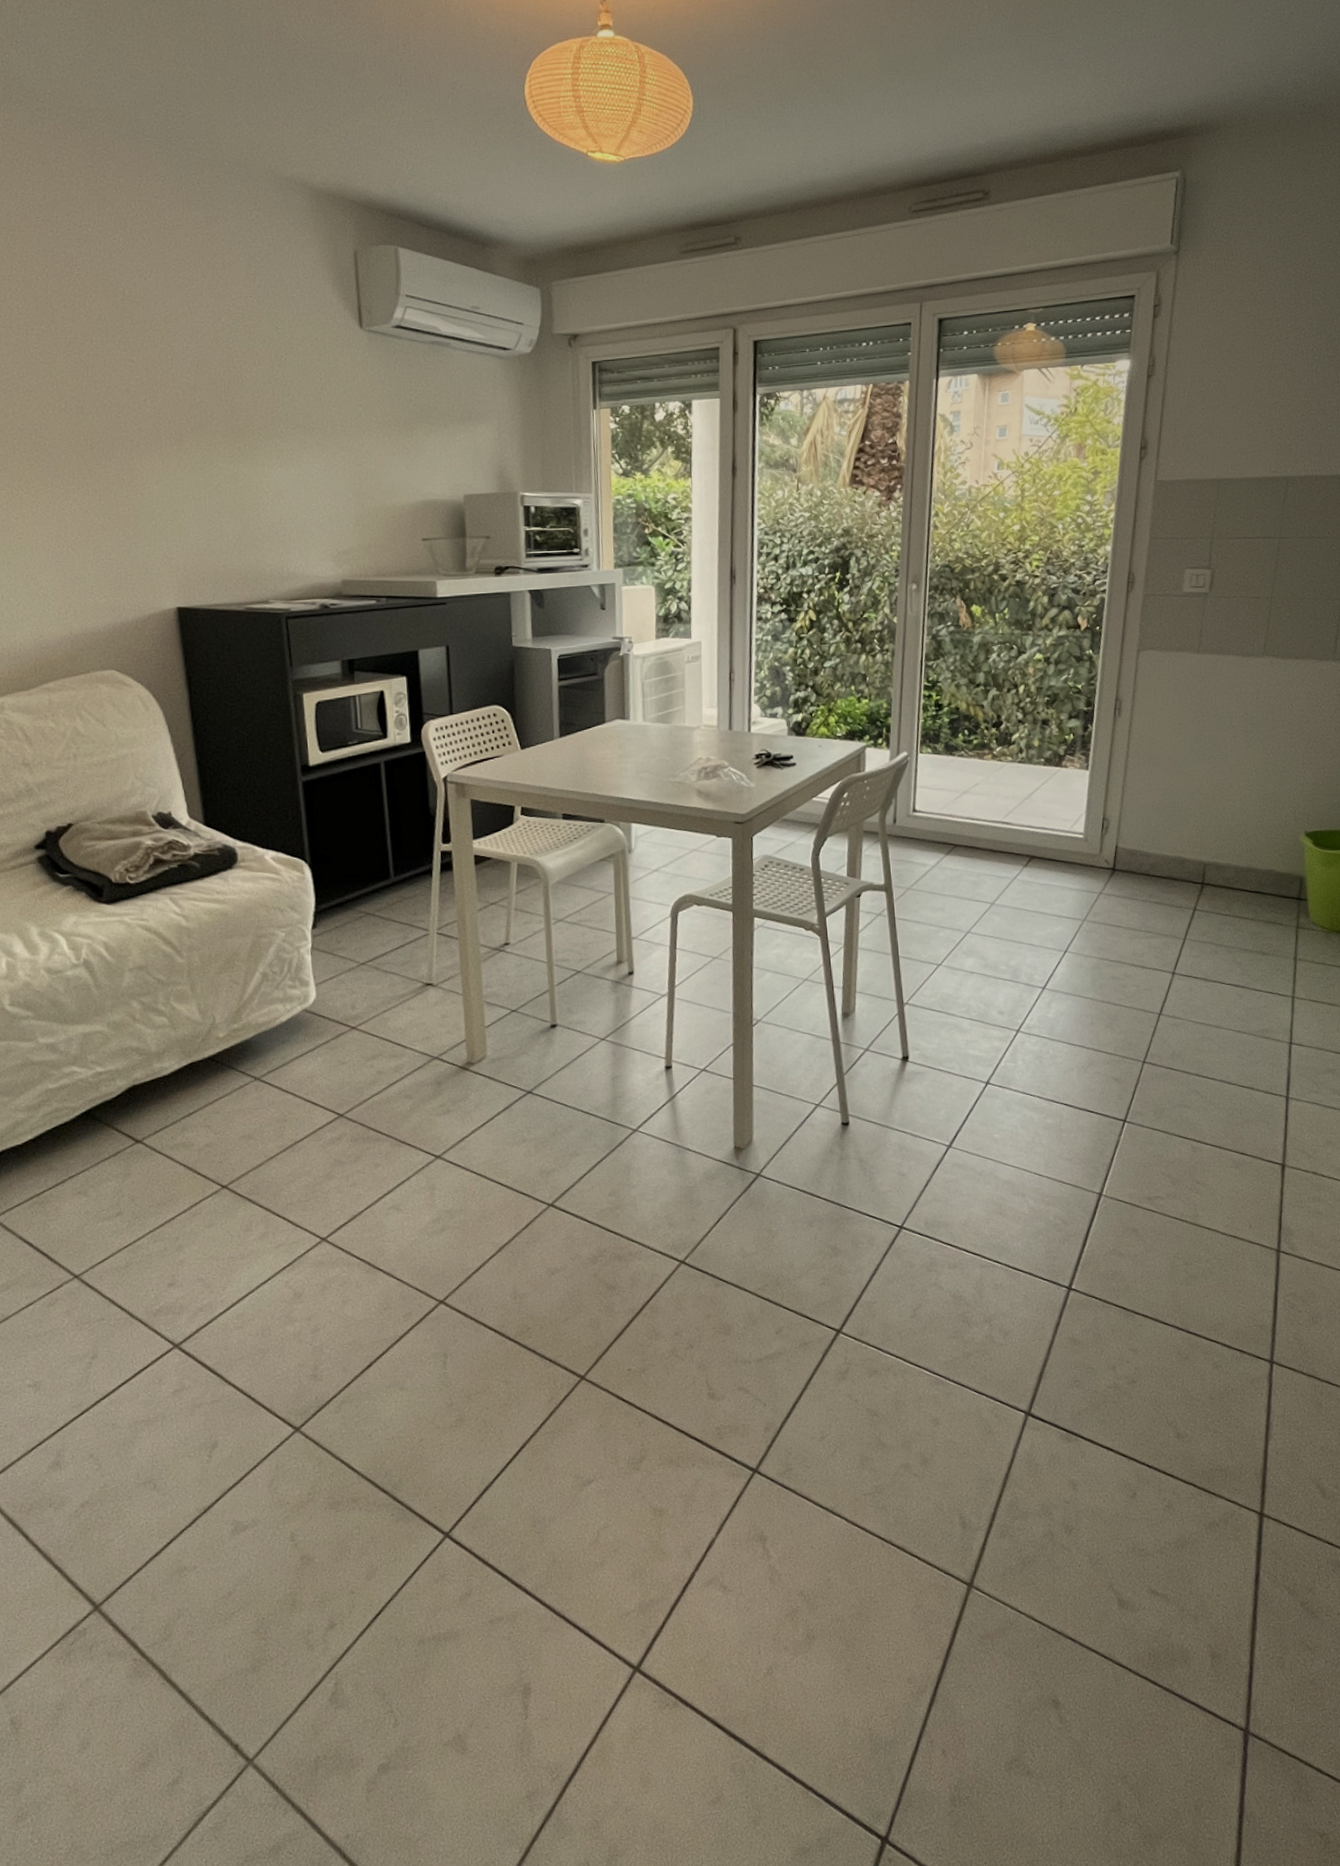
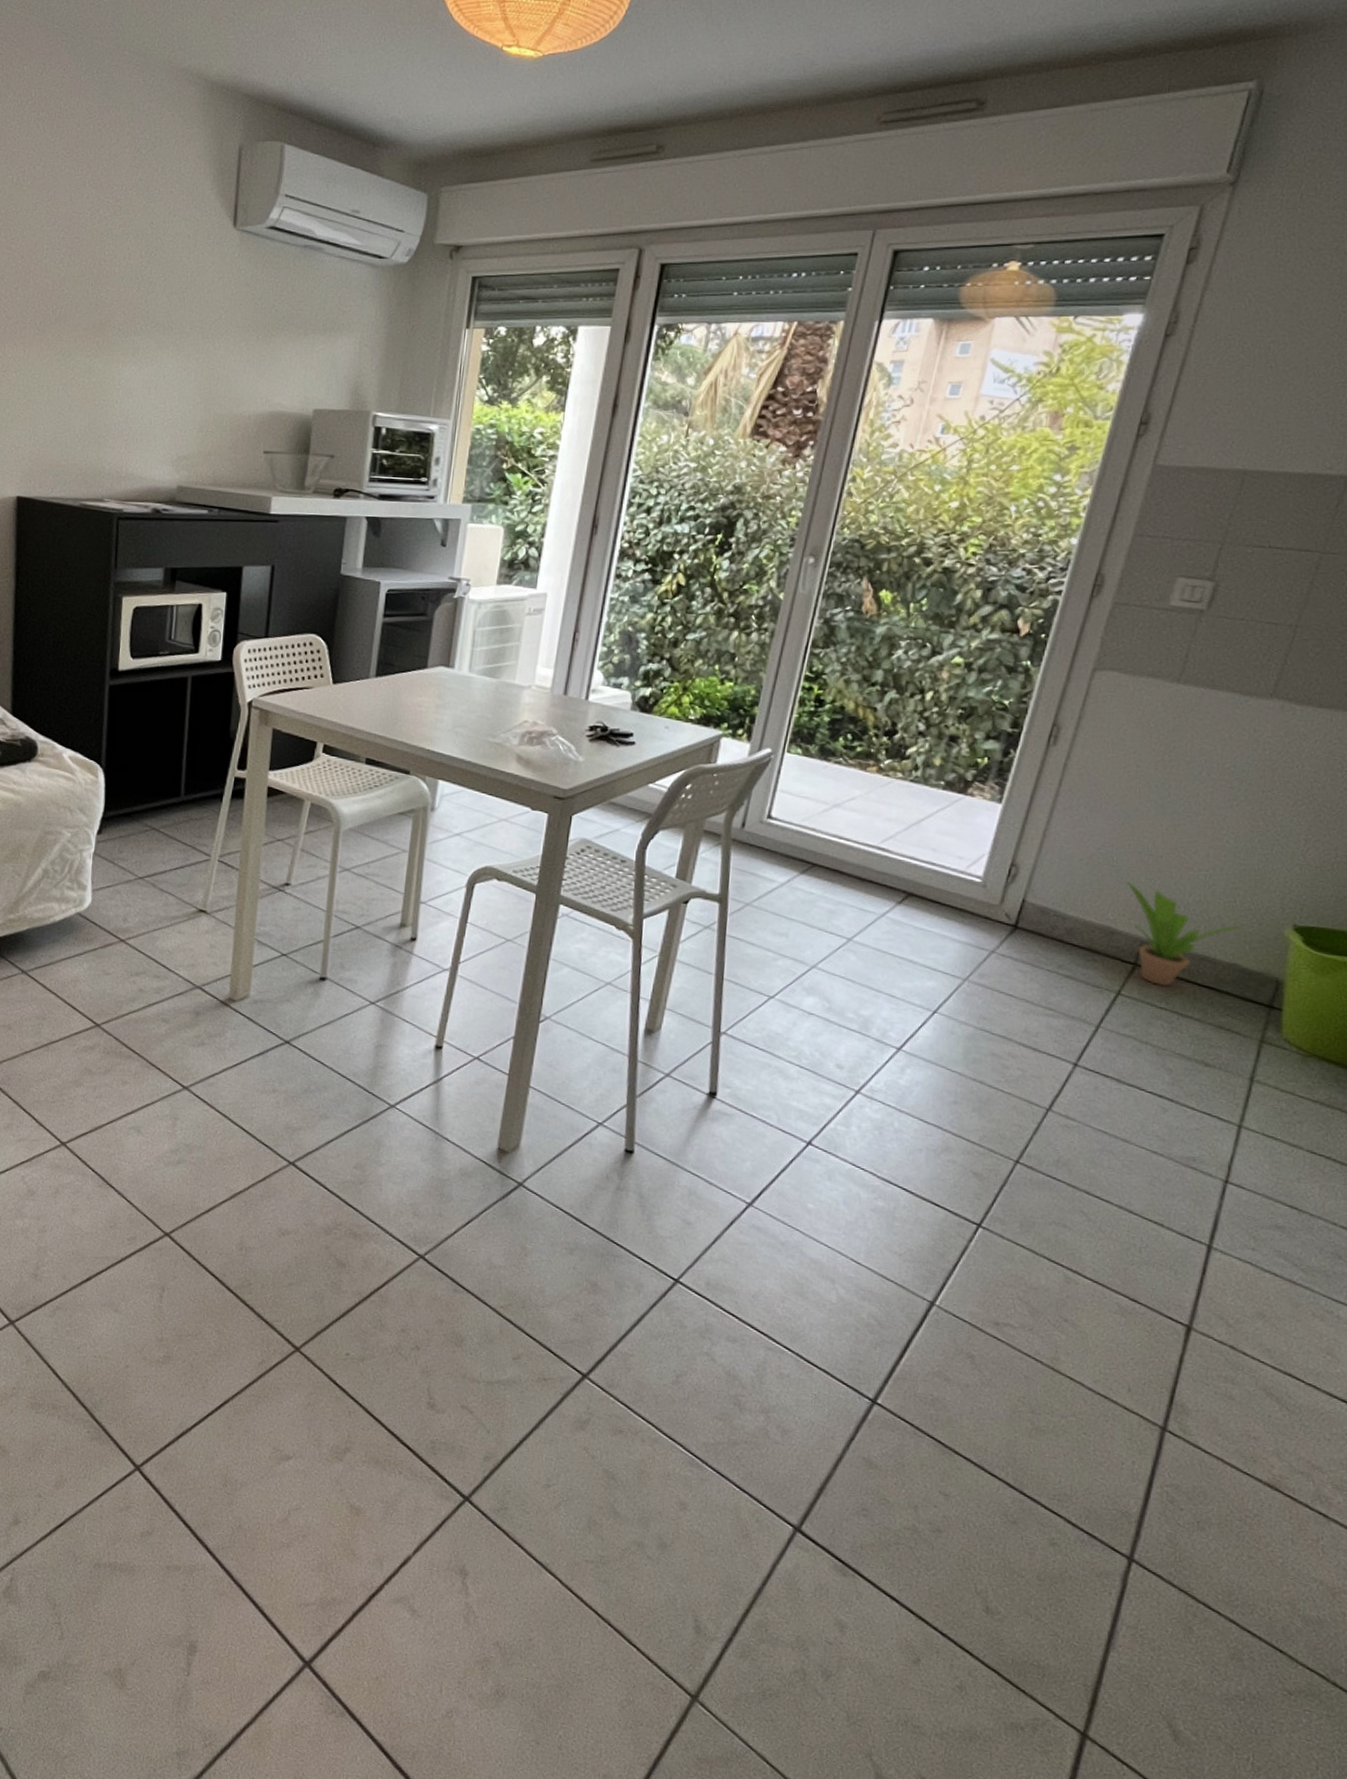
potted plant: none [1186,818,1270,897] -> present [1125,881,1241,986]

